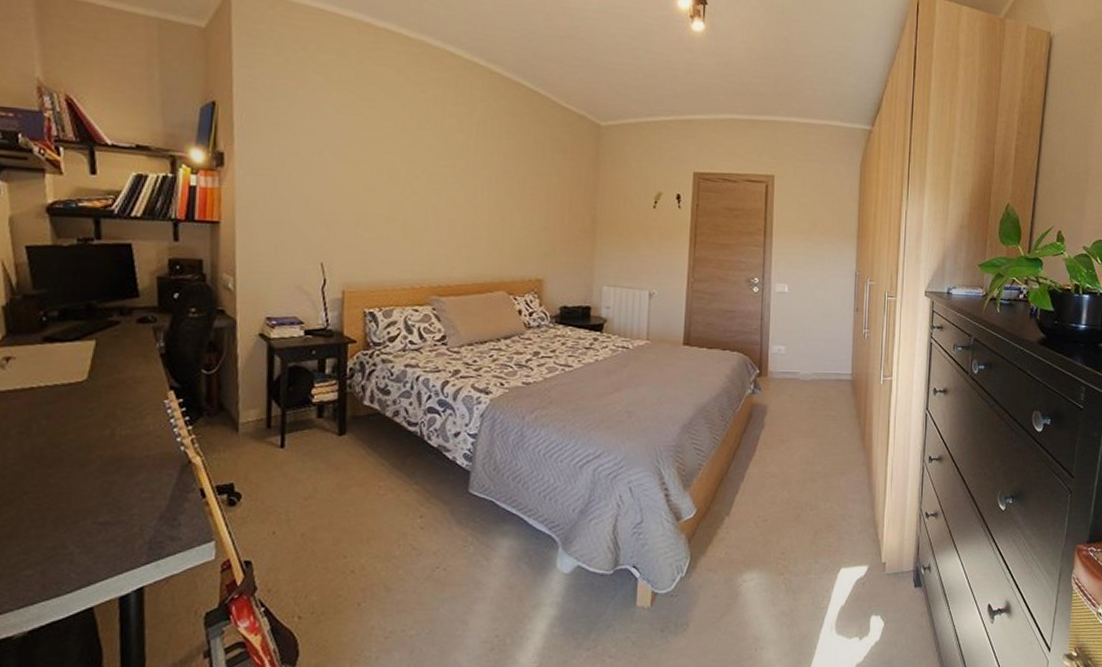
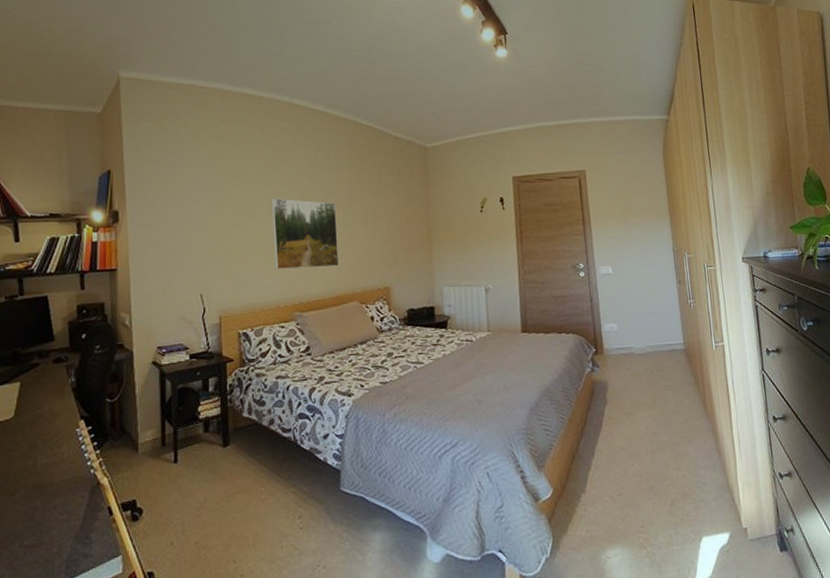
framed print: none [411,161,489,250] -> present [271,198,340,269]

